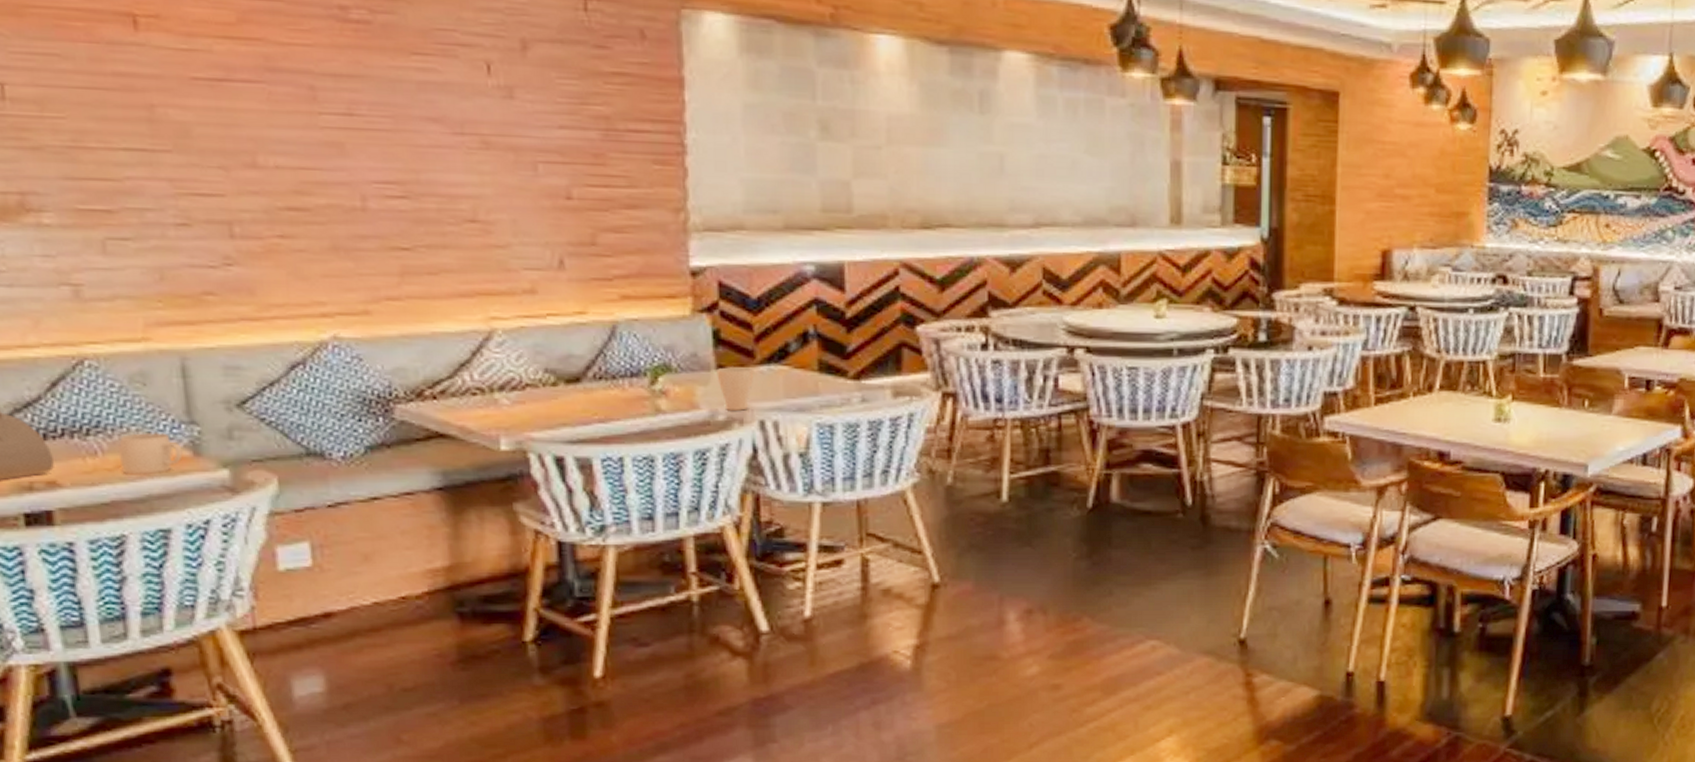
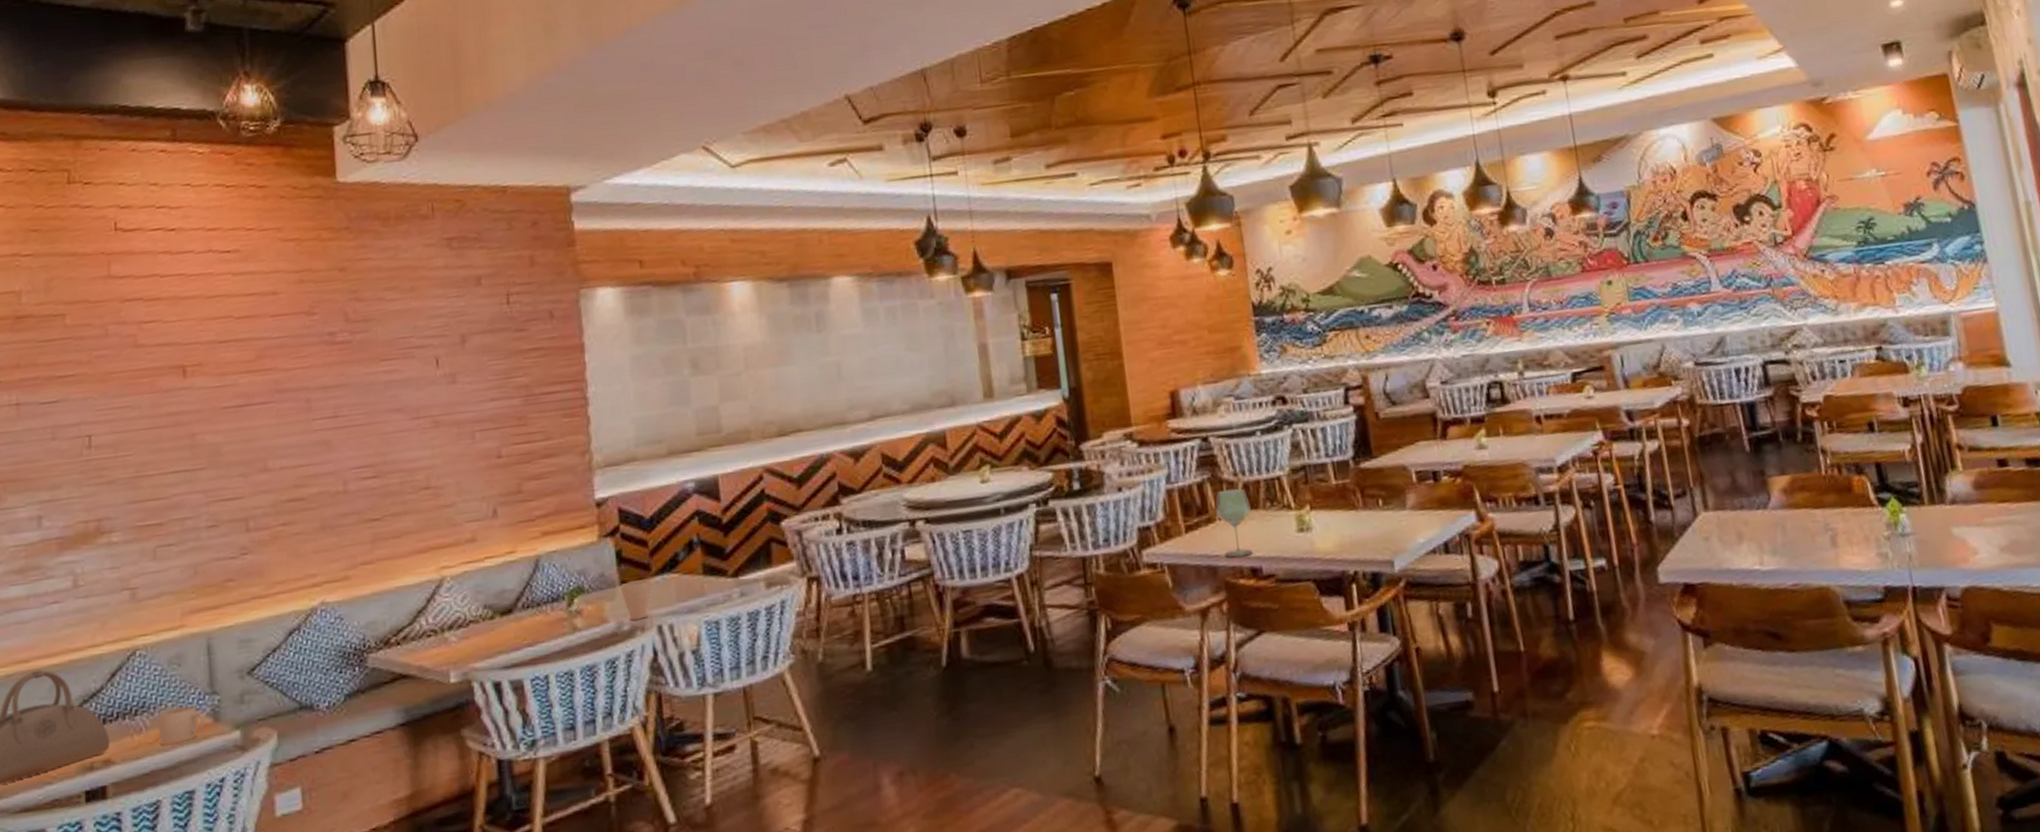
wine glass: none [1411,366,1449,438] -> present [1215,488,1253,558]

